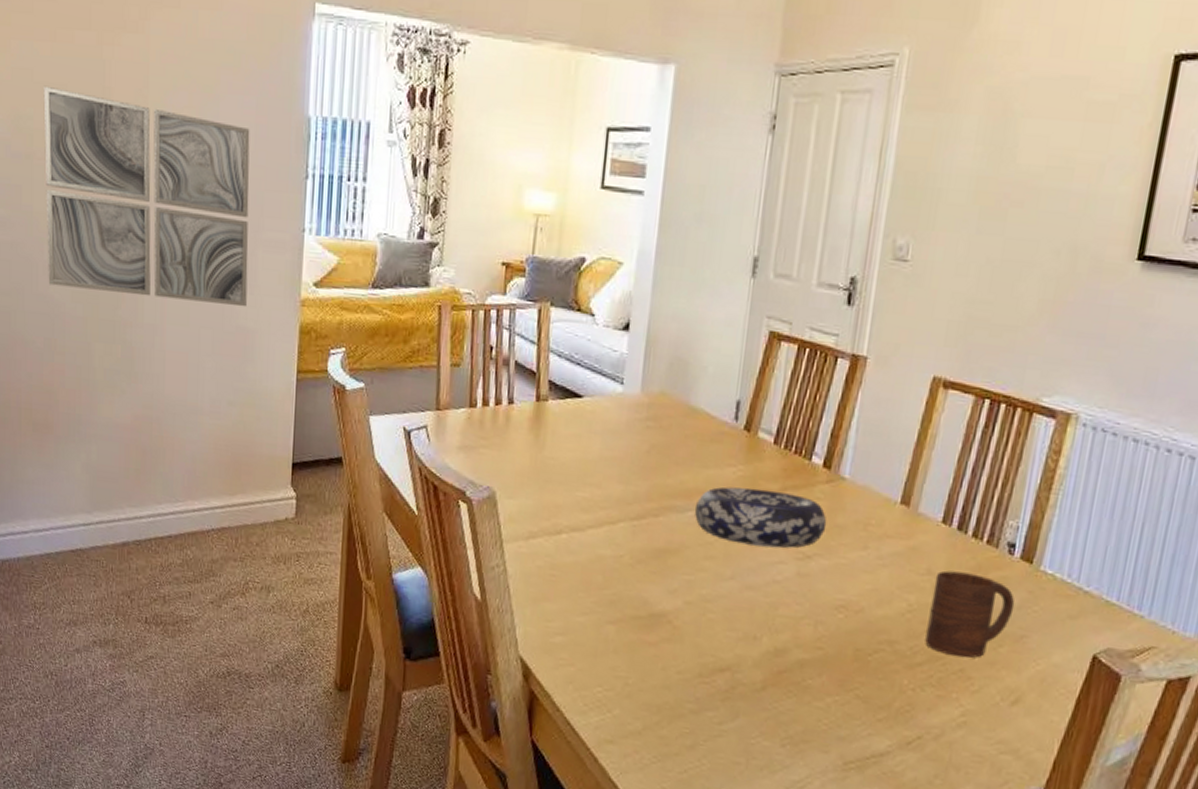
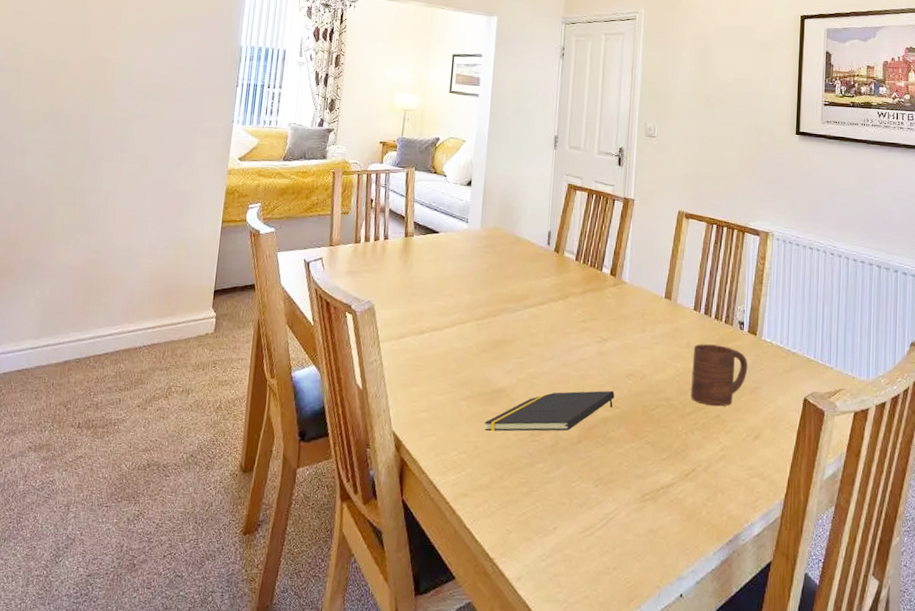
wall art: present [43,85,250,307] -> none [23,23,196,176]
notepad: none [638,622,817,673] -> present [484,390,615,432]
decorative bowl: present [694,487,827,548] -> none [522,292,616,335]

